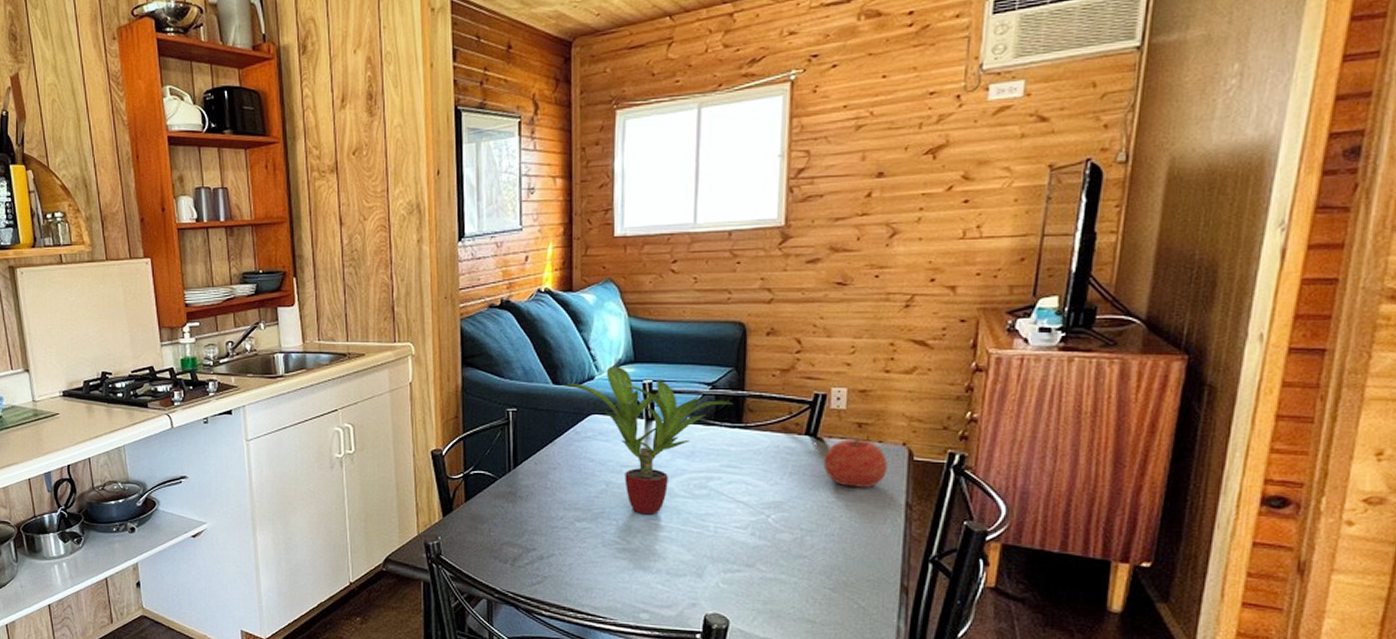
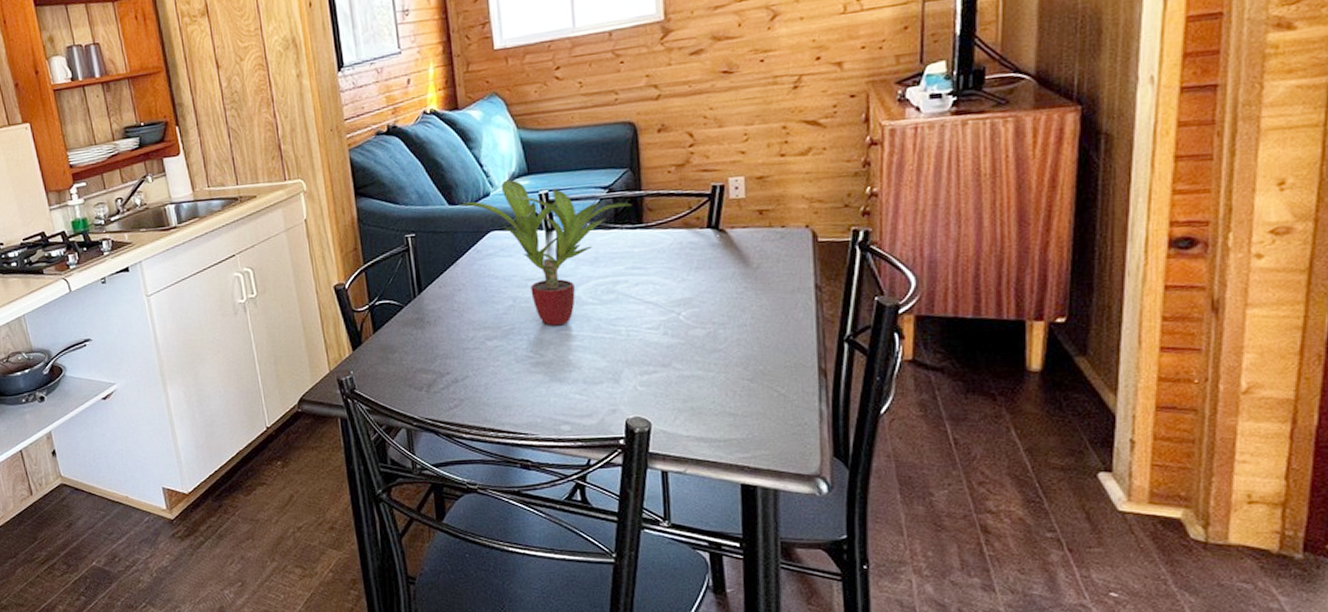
fruit: present [823,436,888,488] -> none [728,223,793,276]

